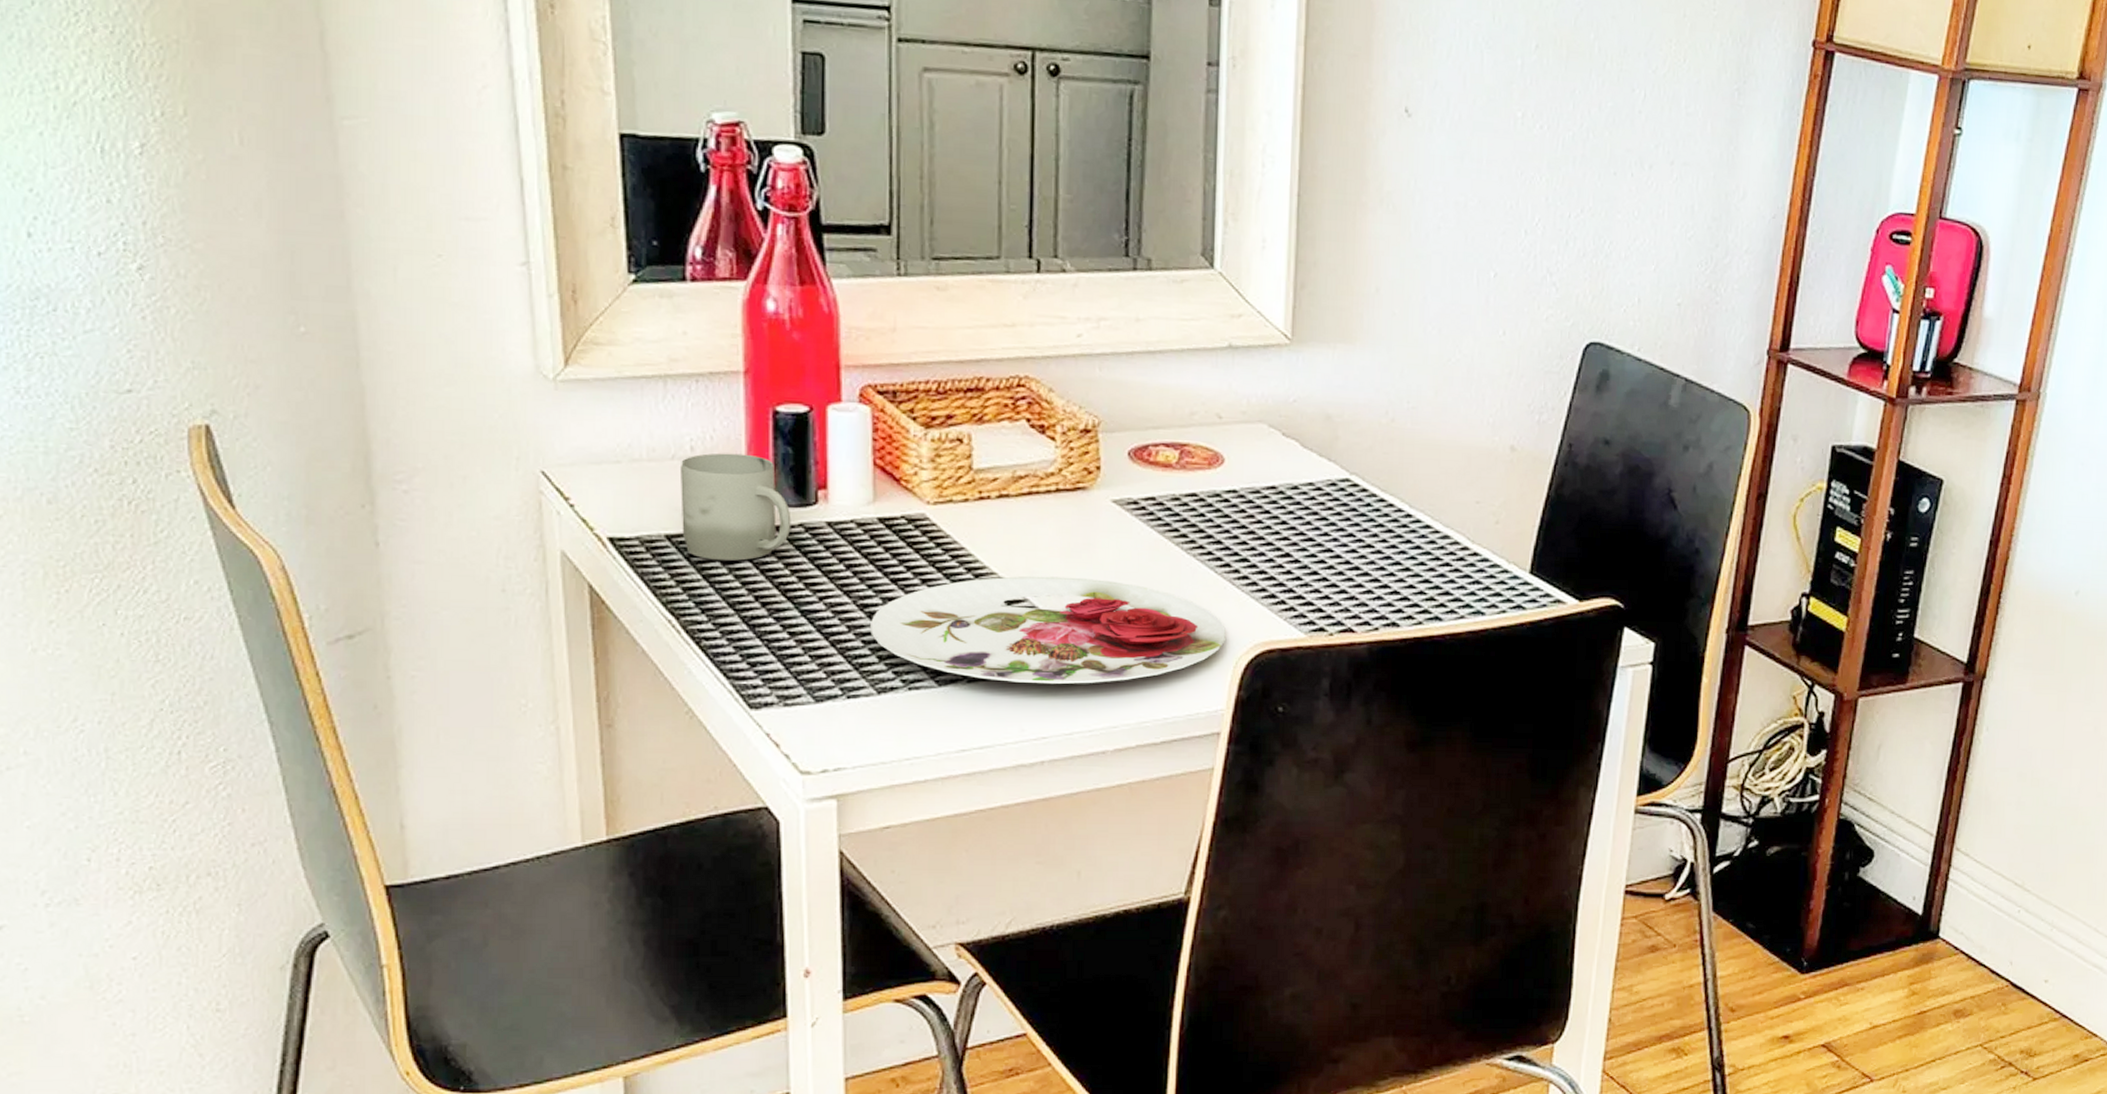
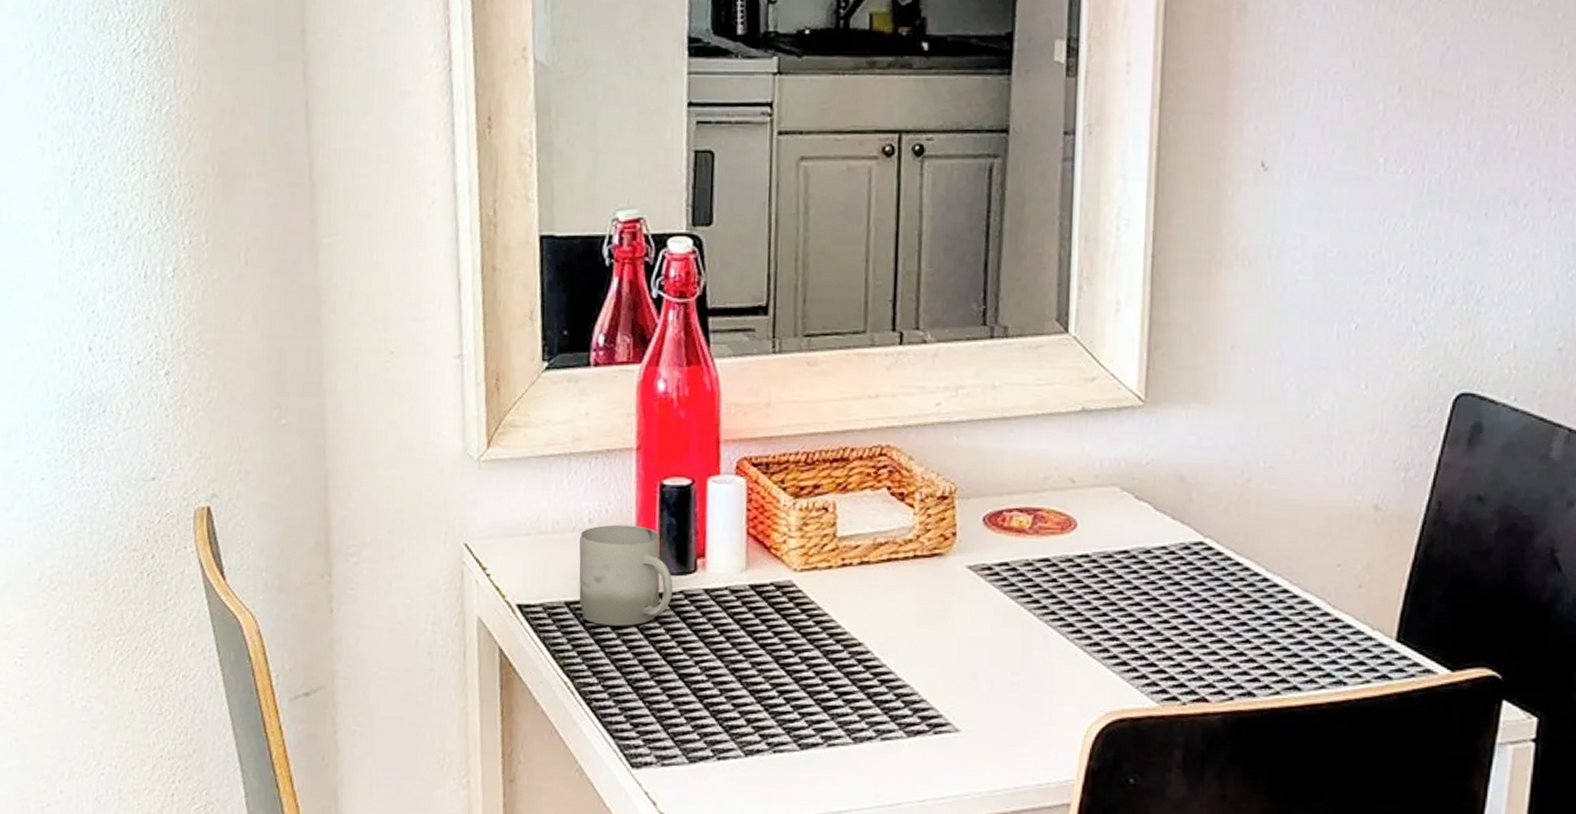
plate: present [869,576,1226,685] -> none [739,641,1077,751]

